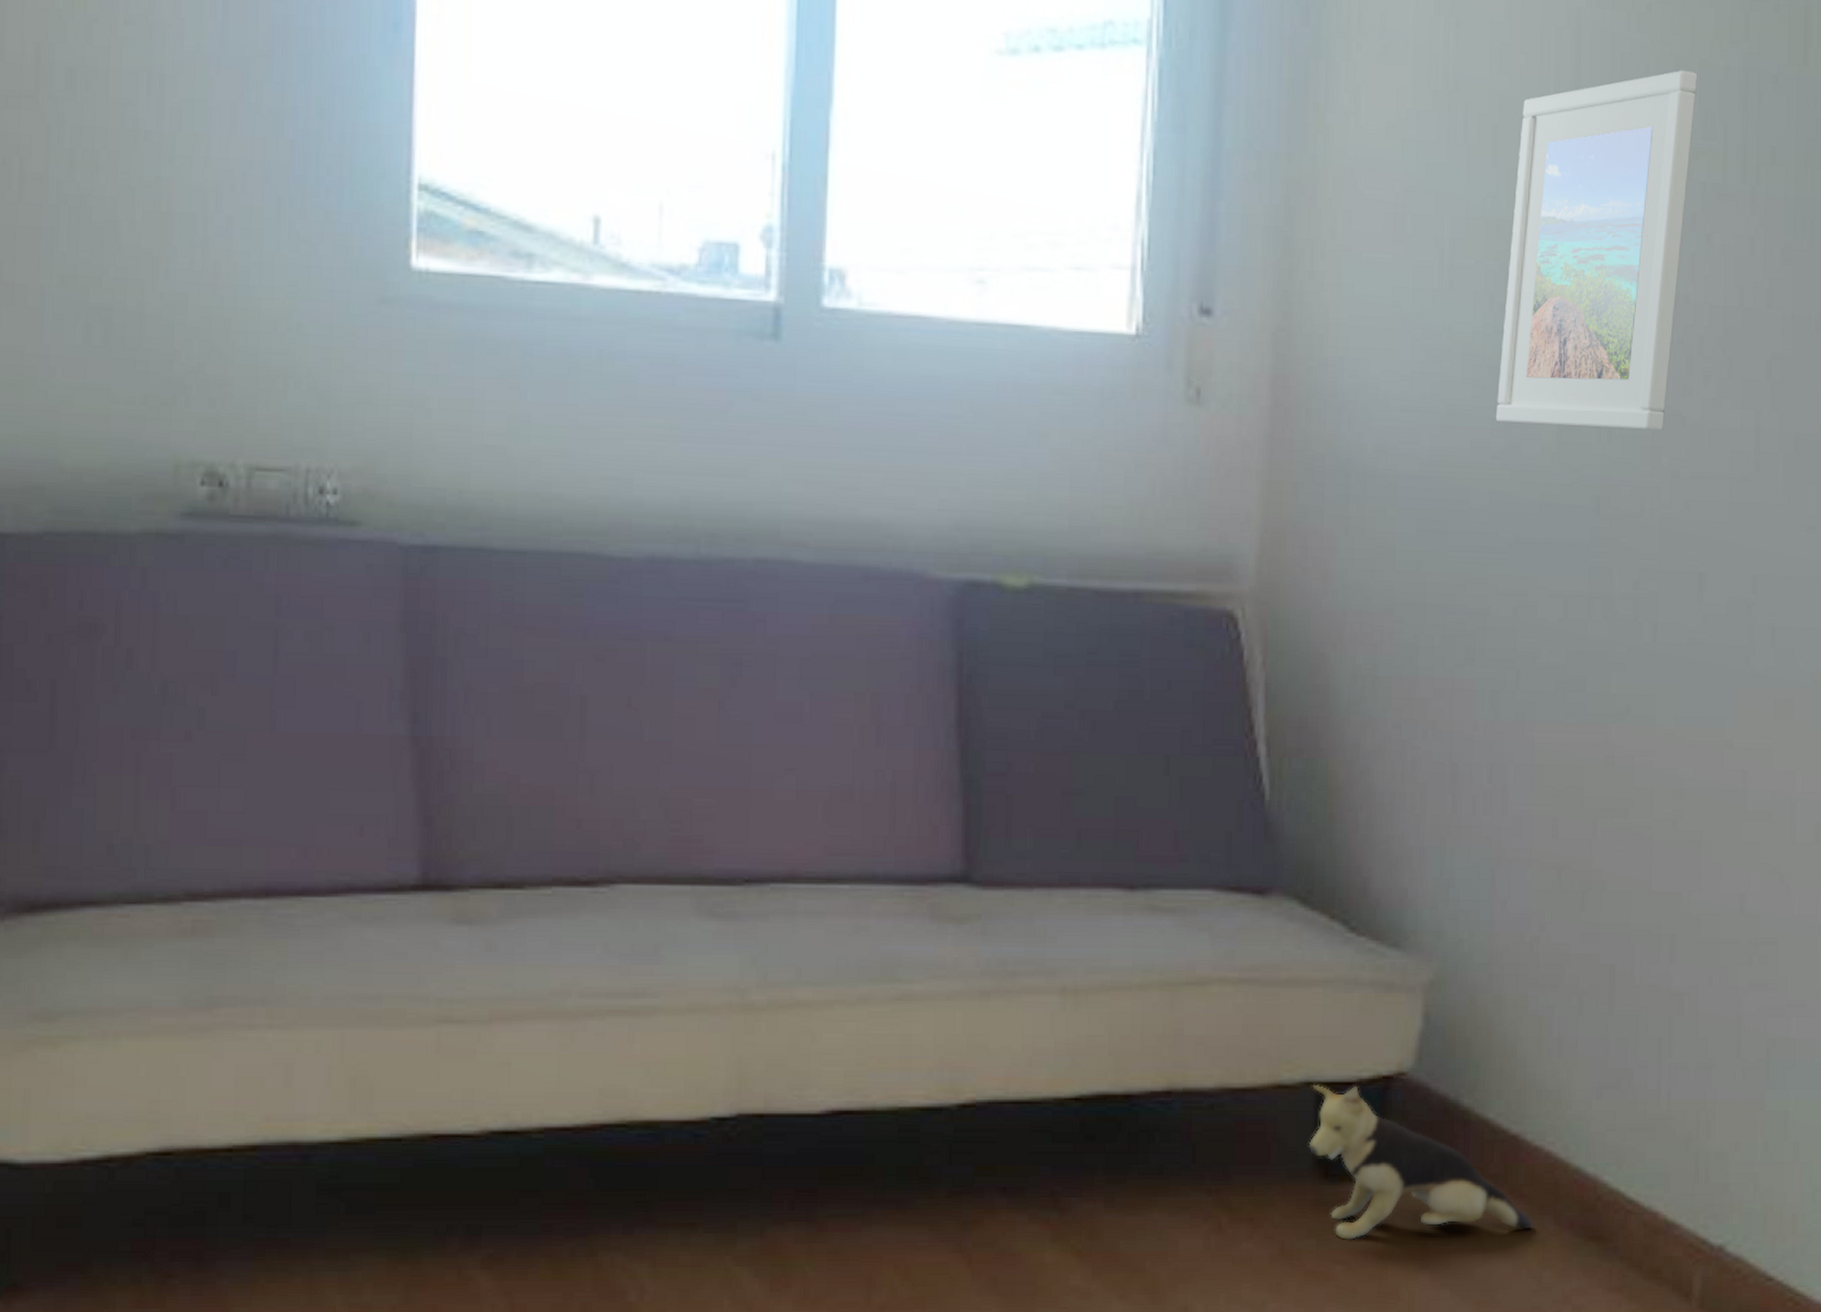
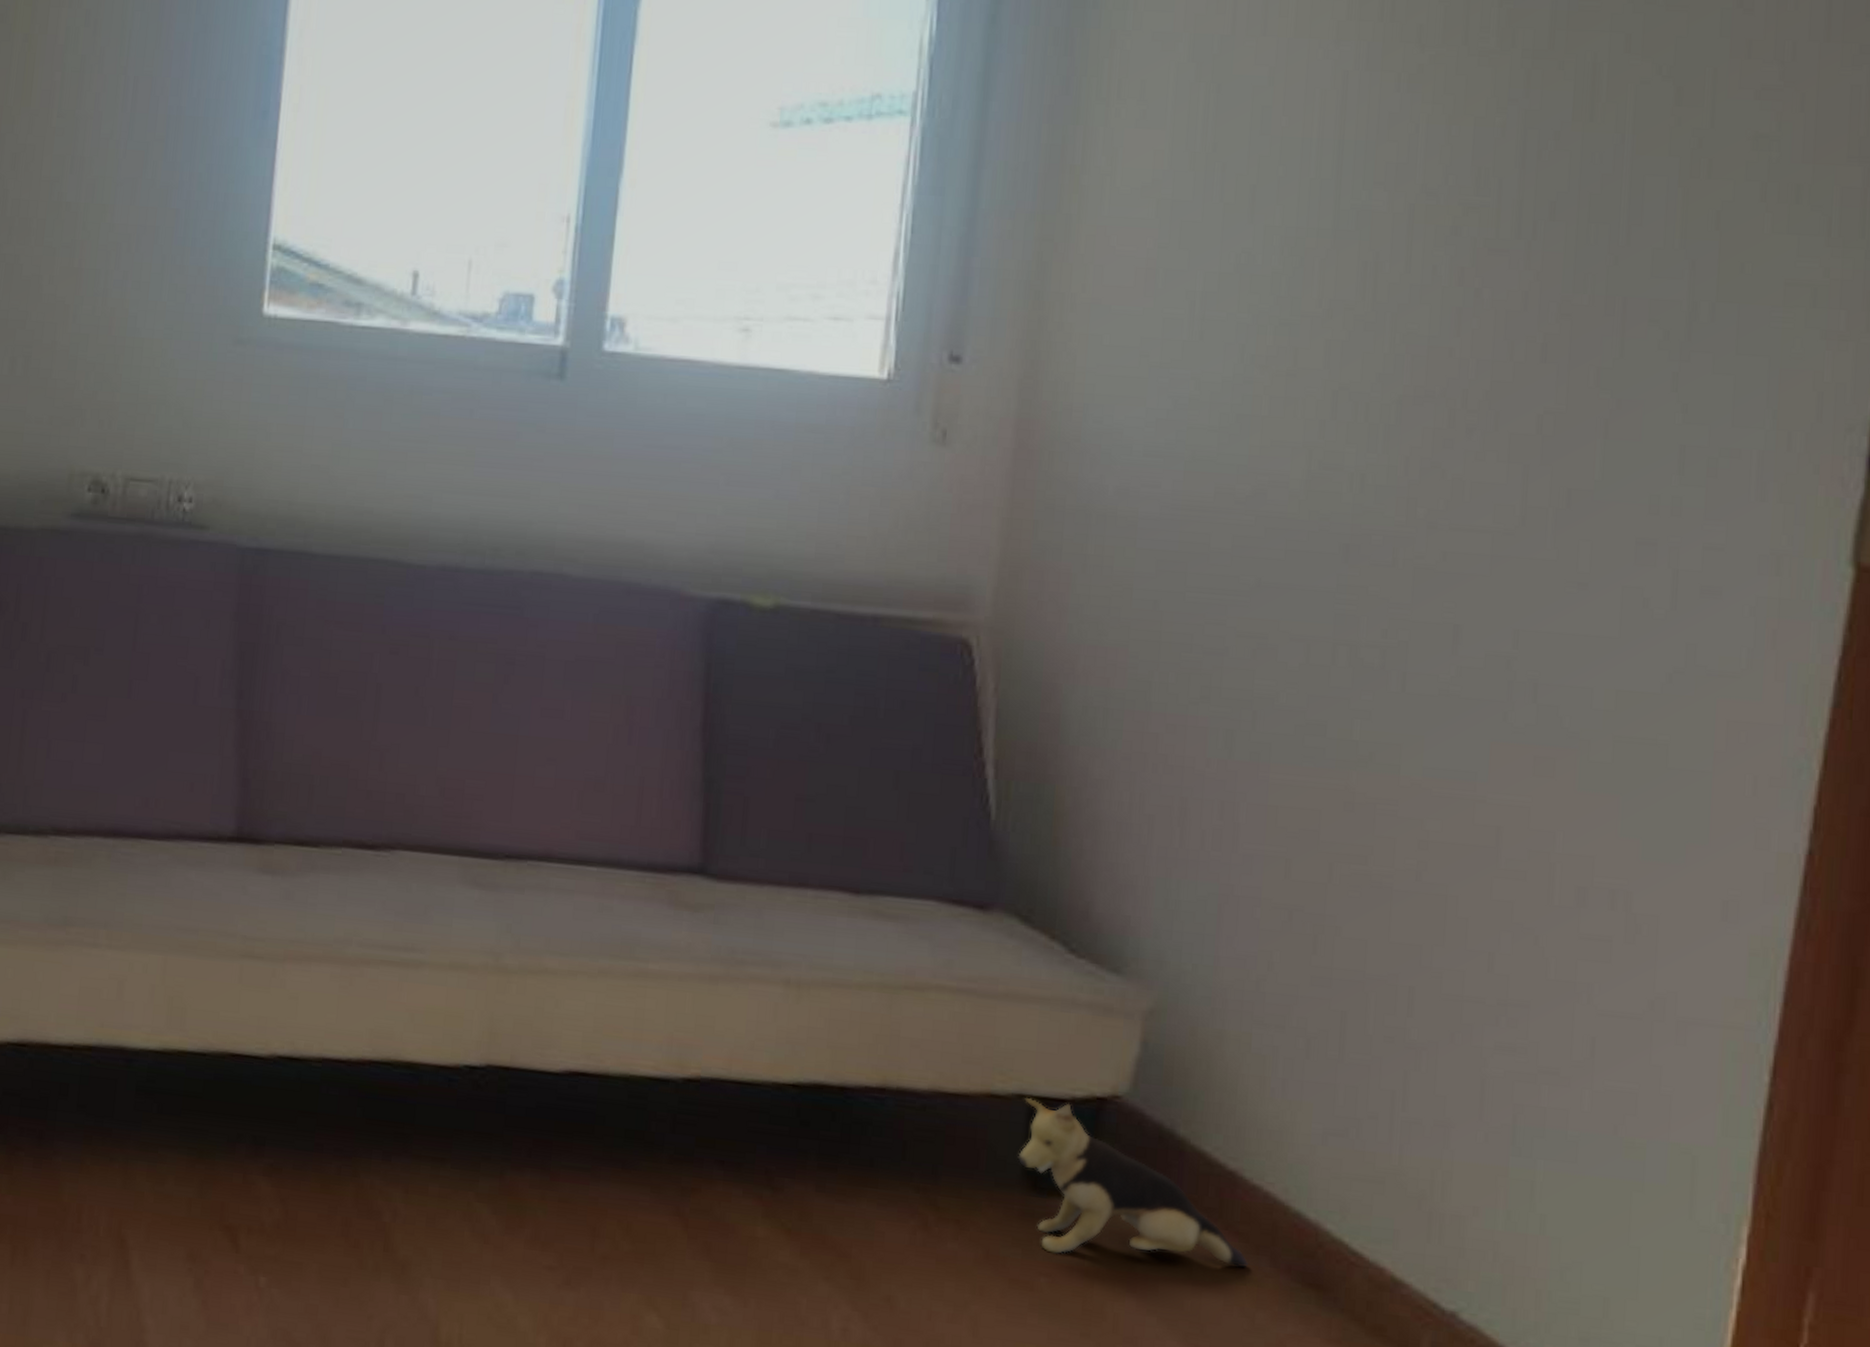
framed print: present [1495,70,1698,431] -> none [1241,128,1472,482]

